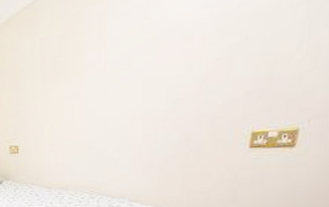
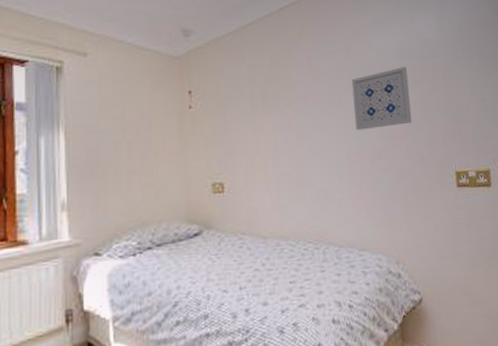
wall art: none [142,17,217,95] -> present [351,67,413,131]

